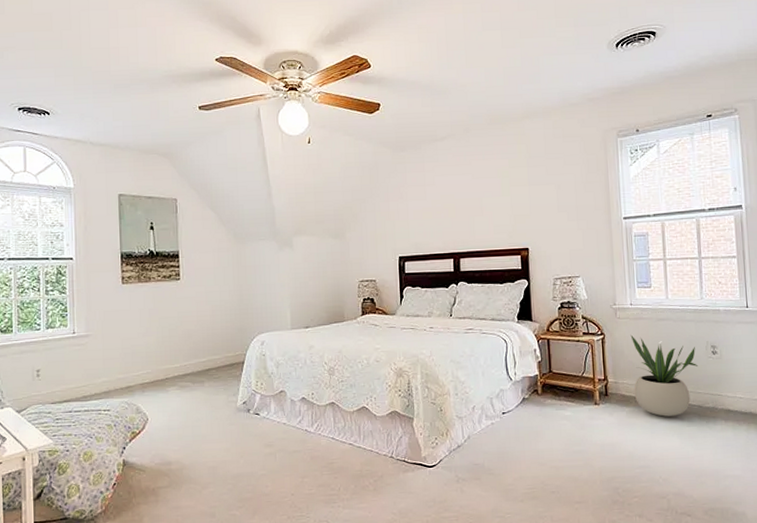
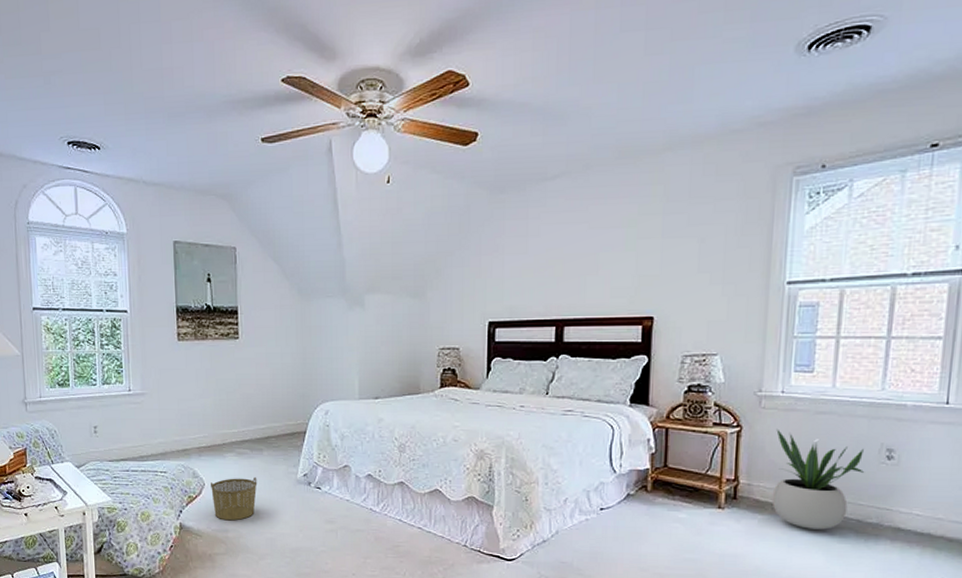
basket: none [154,408,199,453] -> present [211,477,258,521]

